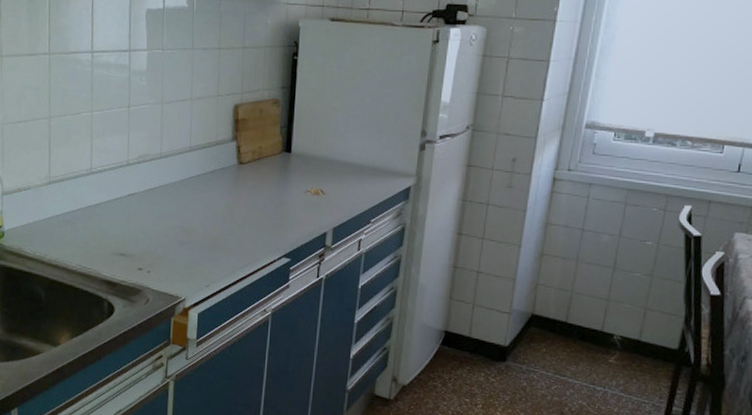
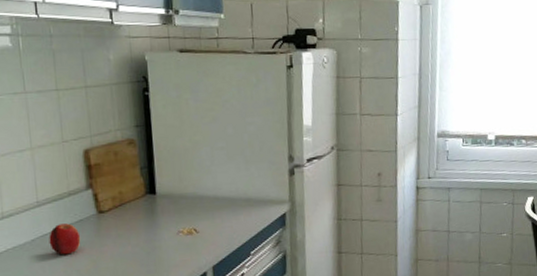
fruit: none [195,169,221,198] -> present [48,223,81,255]

